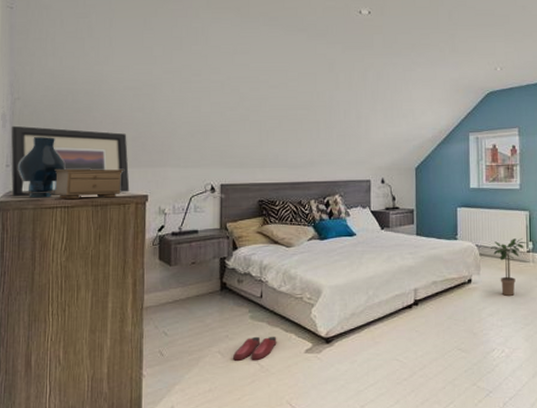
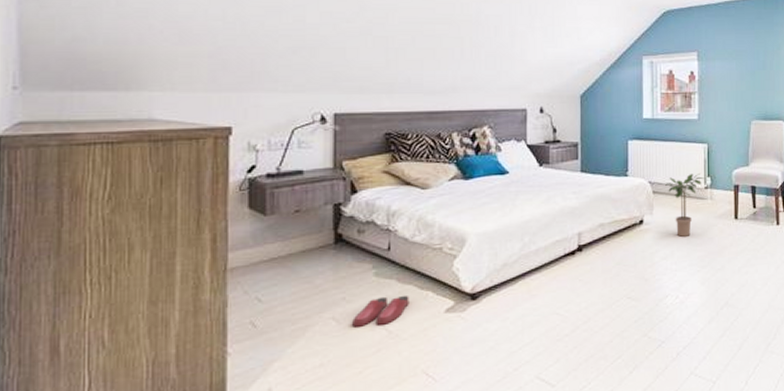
picture frame: present [10,125,130,197] -> none [19,33,205,130]
vase: present [18,136,66,198] -> none [32,48,108,132]
jewelry box: present [54,168,124,200] -> none [90,92,196,134]

